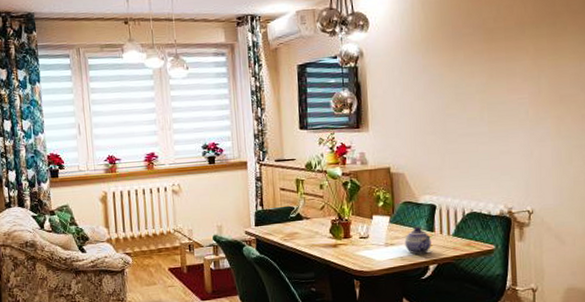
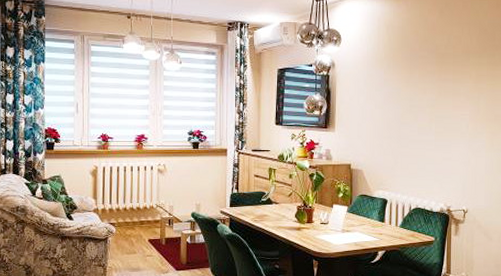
teapot: present [404,227,431,255] -> none [359,217,381,241]

